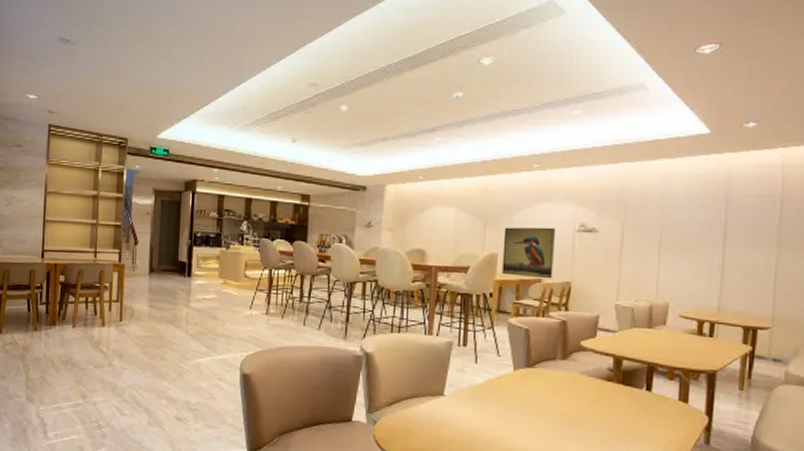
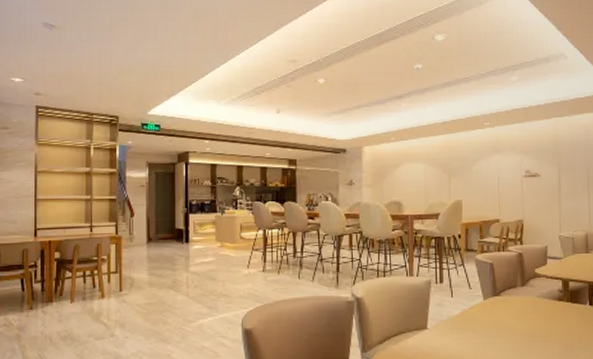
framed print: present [501,227,555,279] -> none [465,175,508,219]

